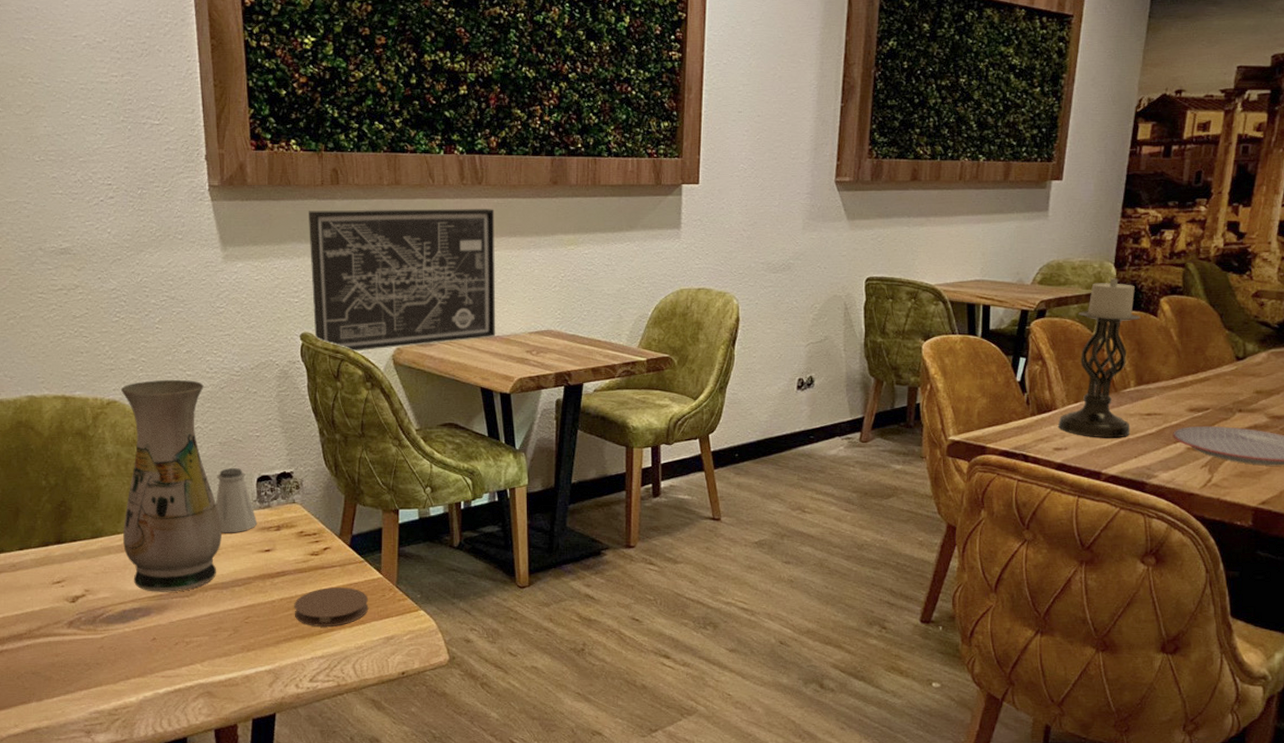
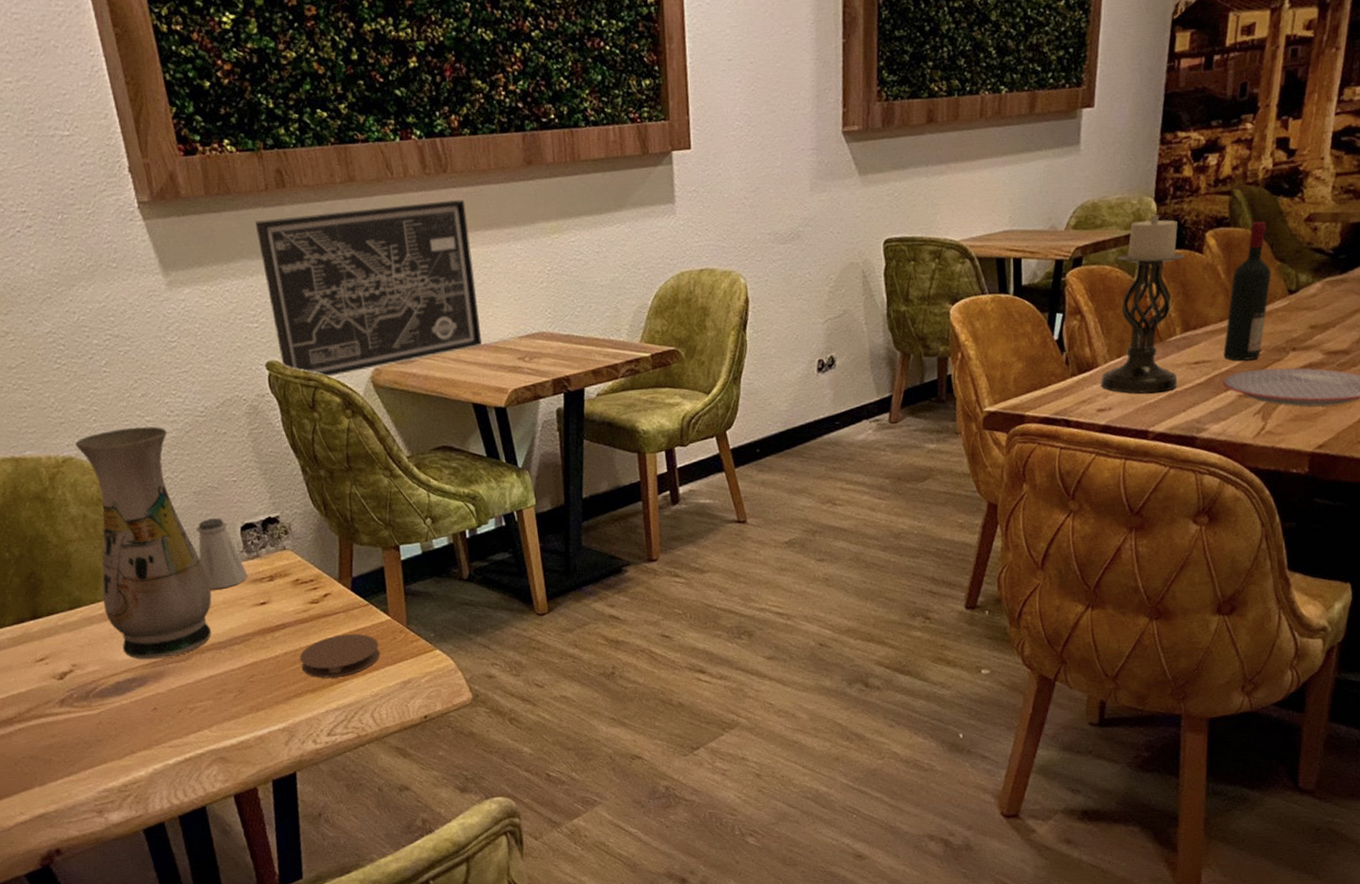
wine bottle: none [1174,293,1220,416] -> present [1223,221,1271,361]

